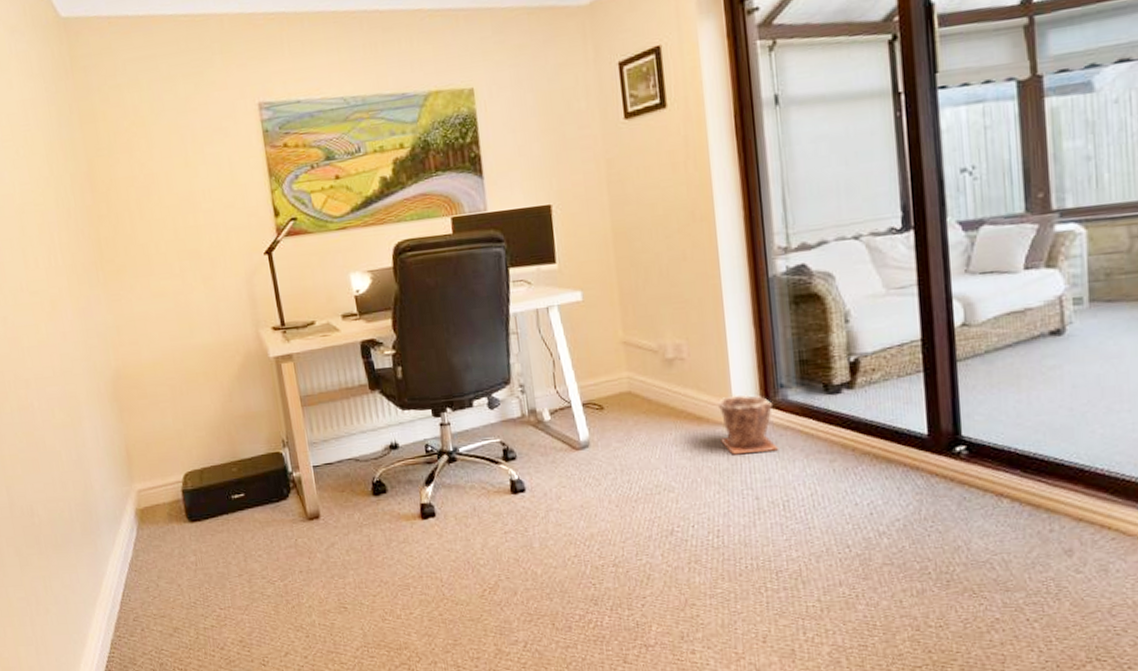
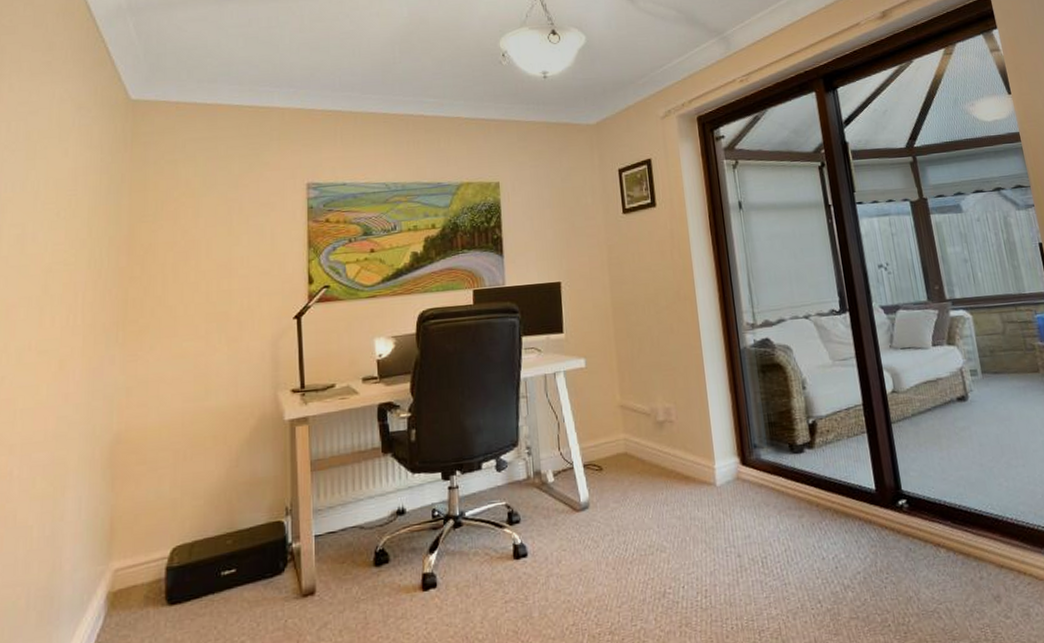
plant pot: present [717,394,779,455] -> none [702,454,756,513]

